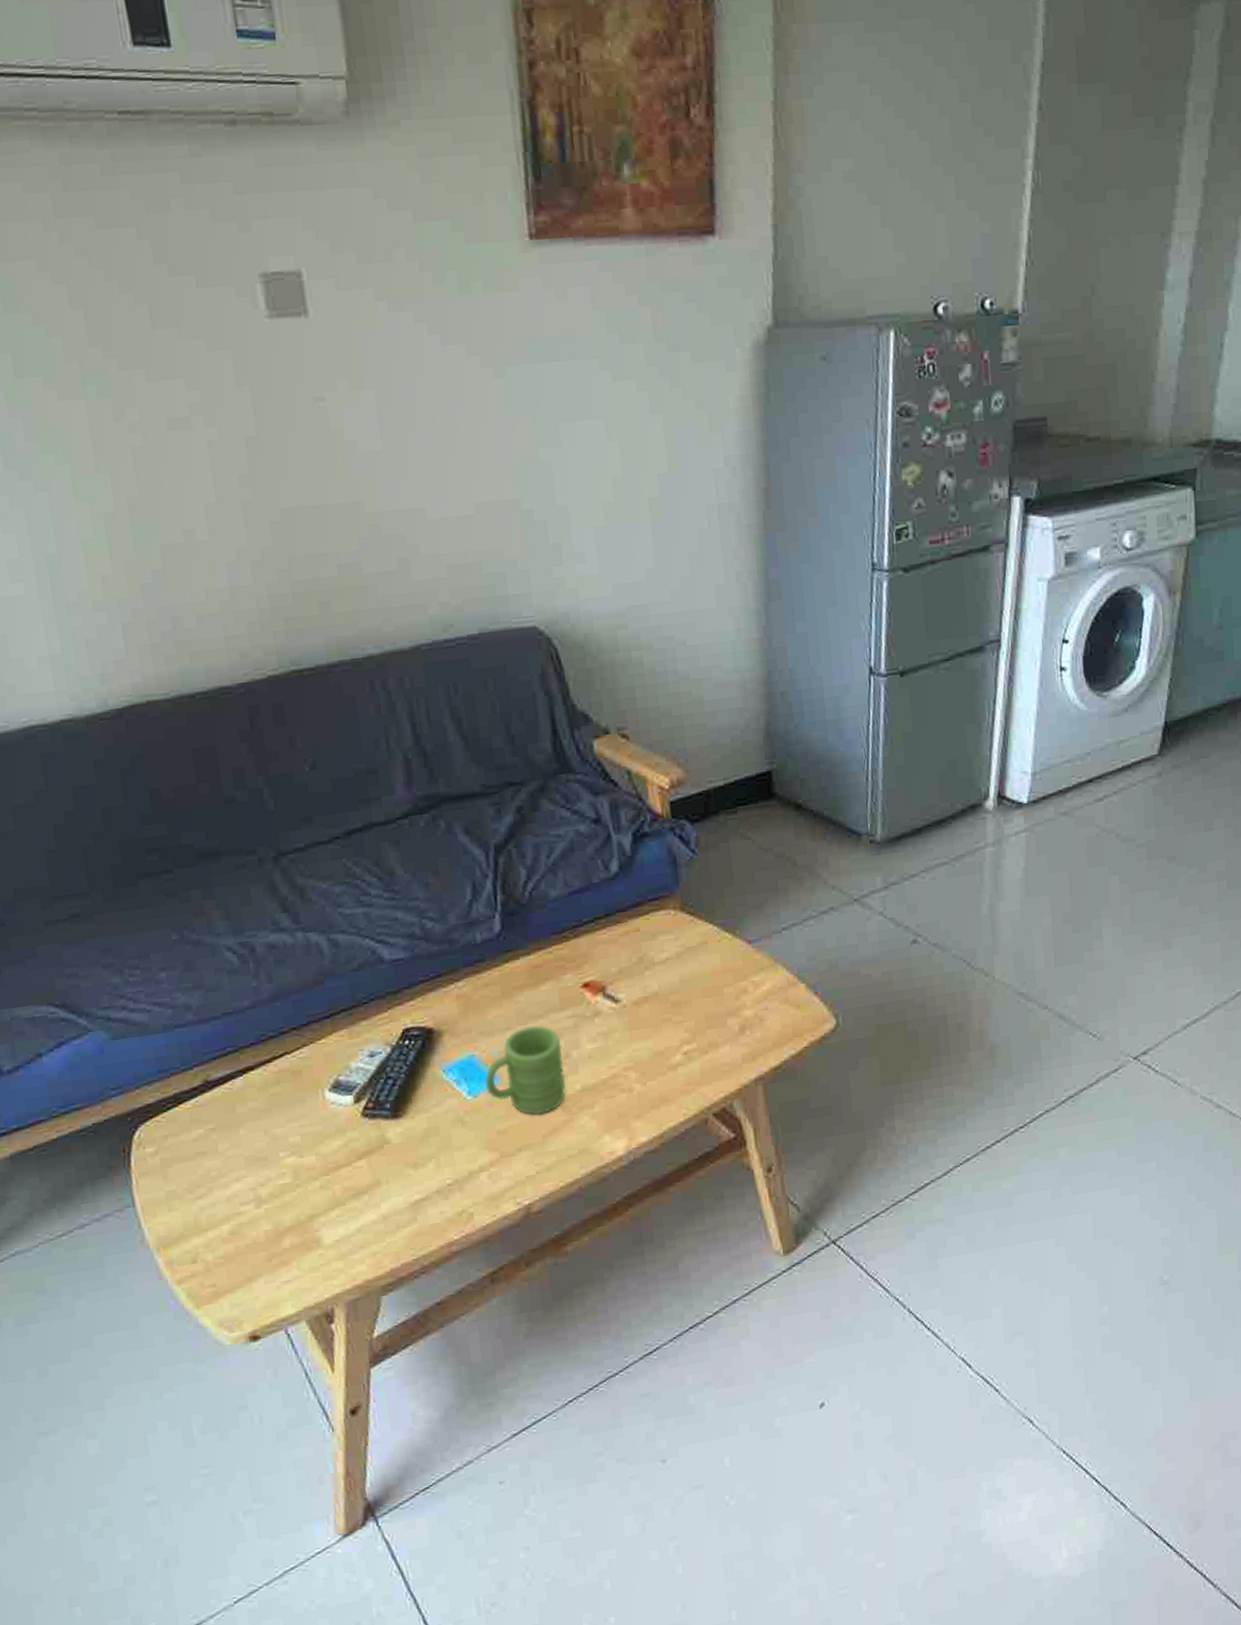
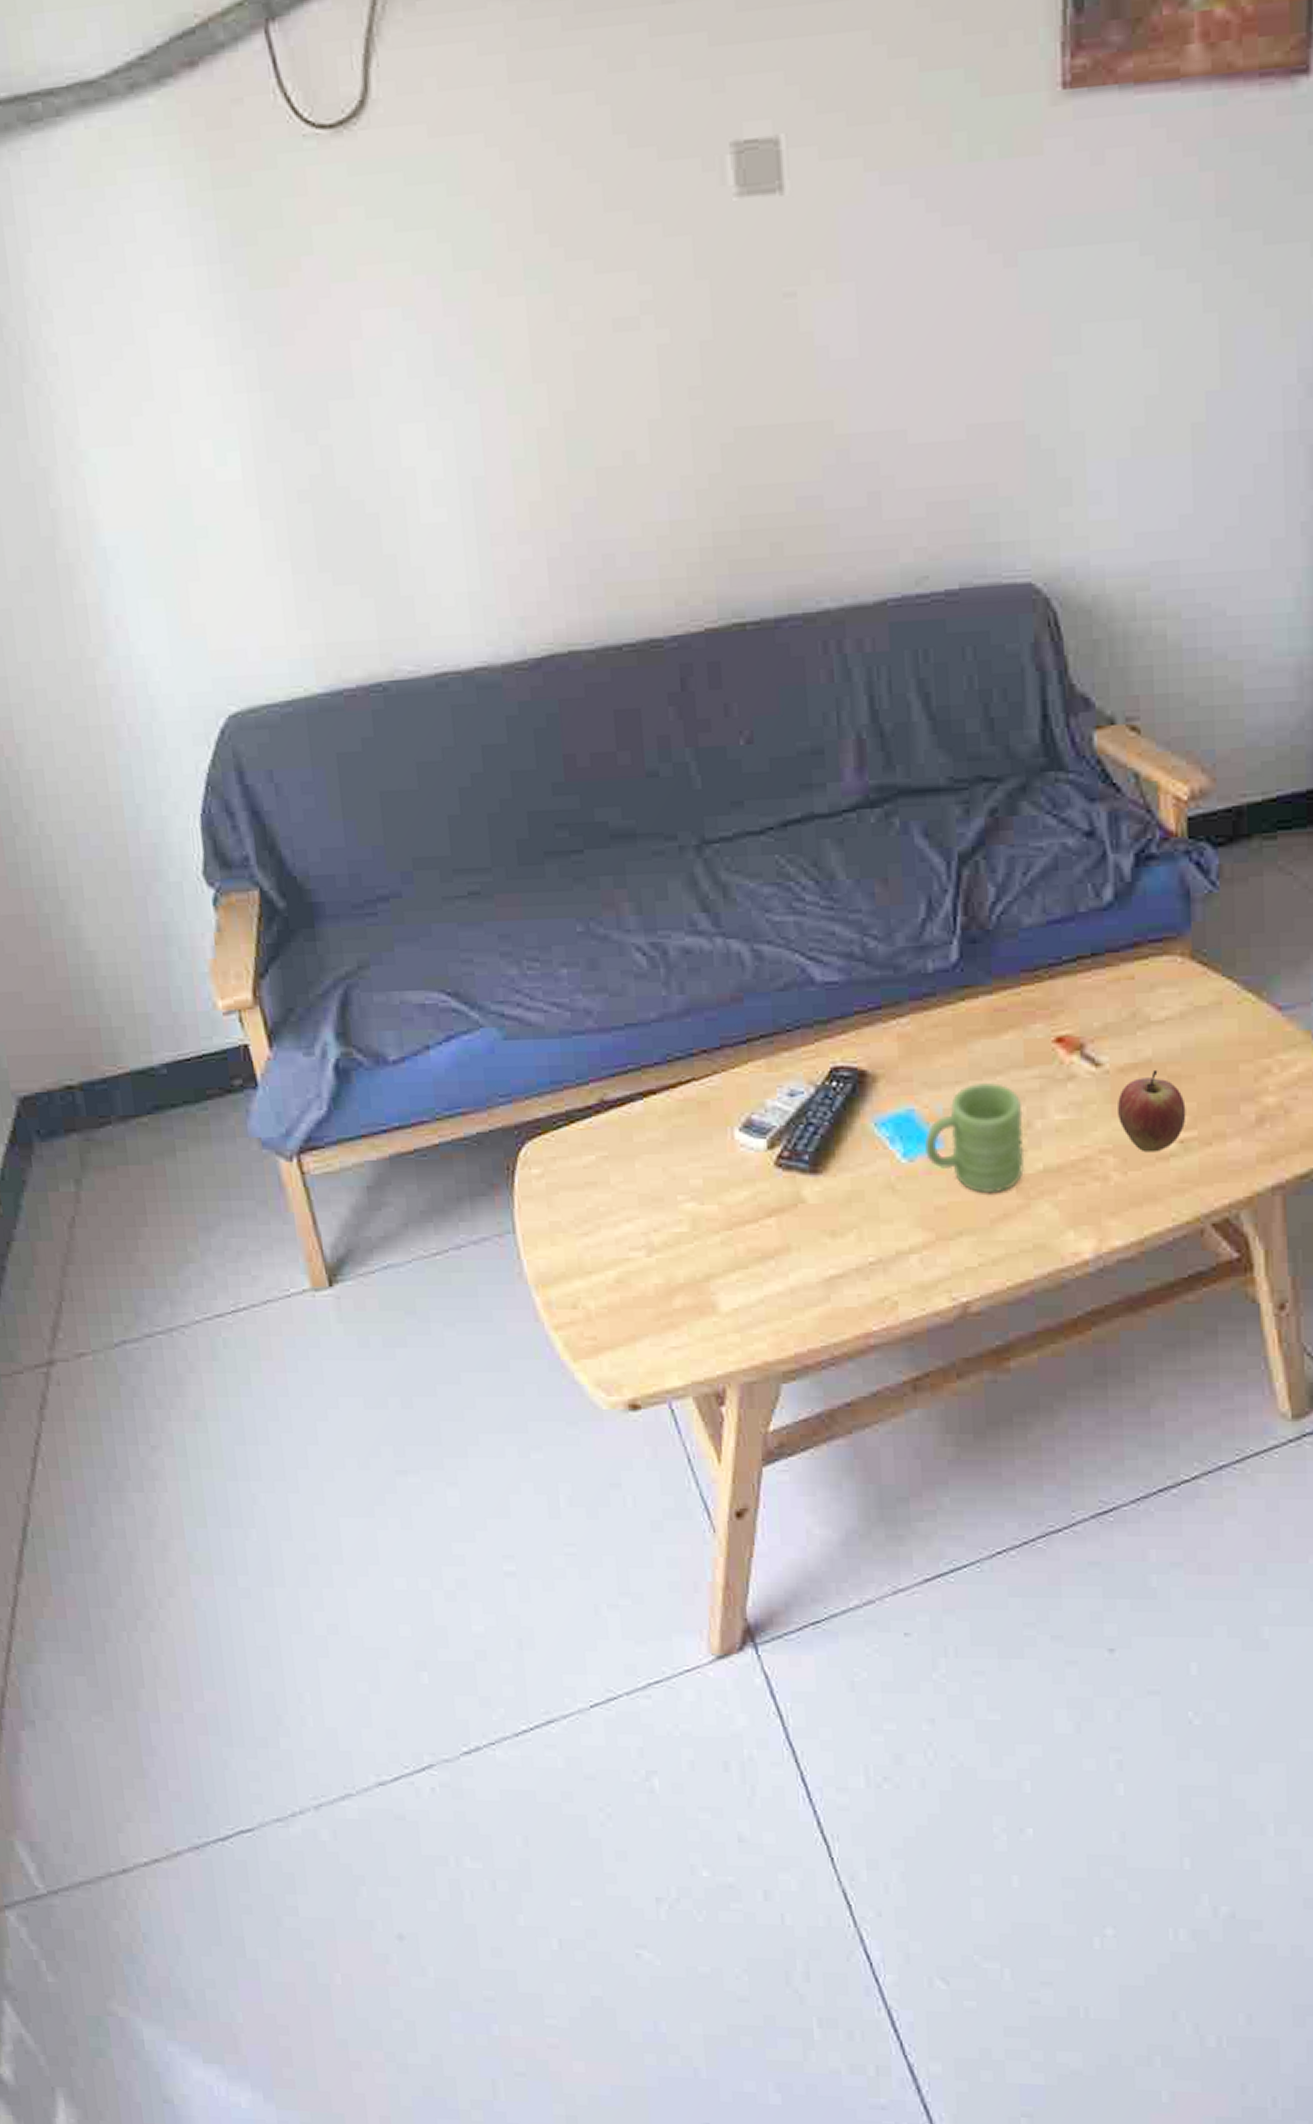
apple: none [634,999,688,1066] -> present [1118,1069,1186,1153]

